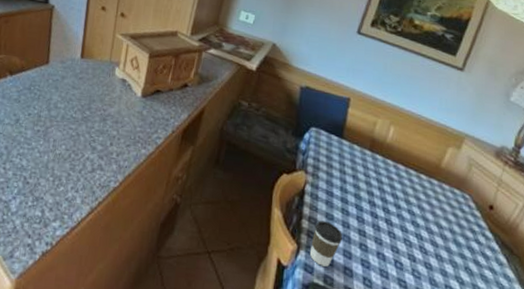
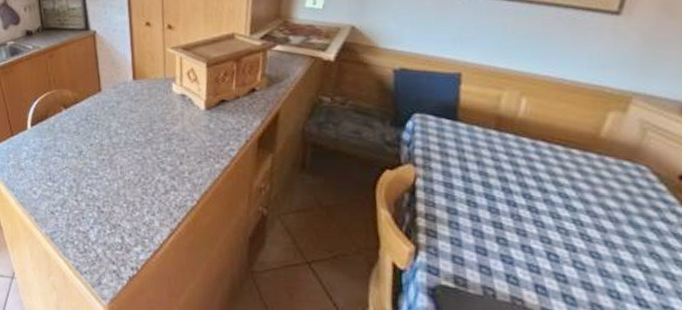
coffee cup: present [309,220,343,267] -> none [431,217,473,266]

